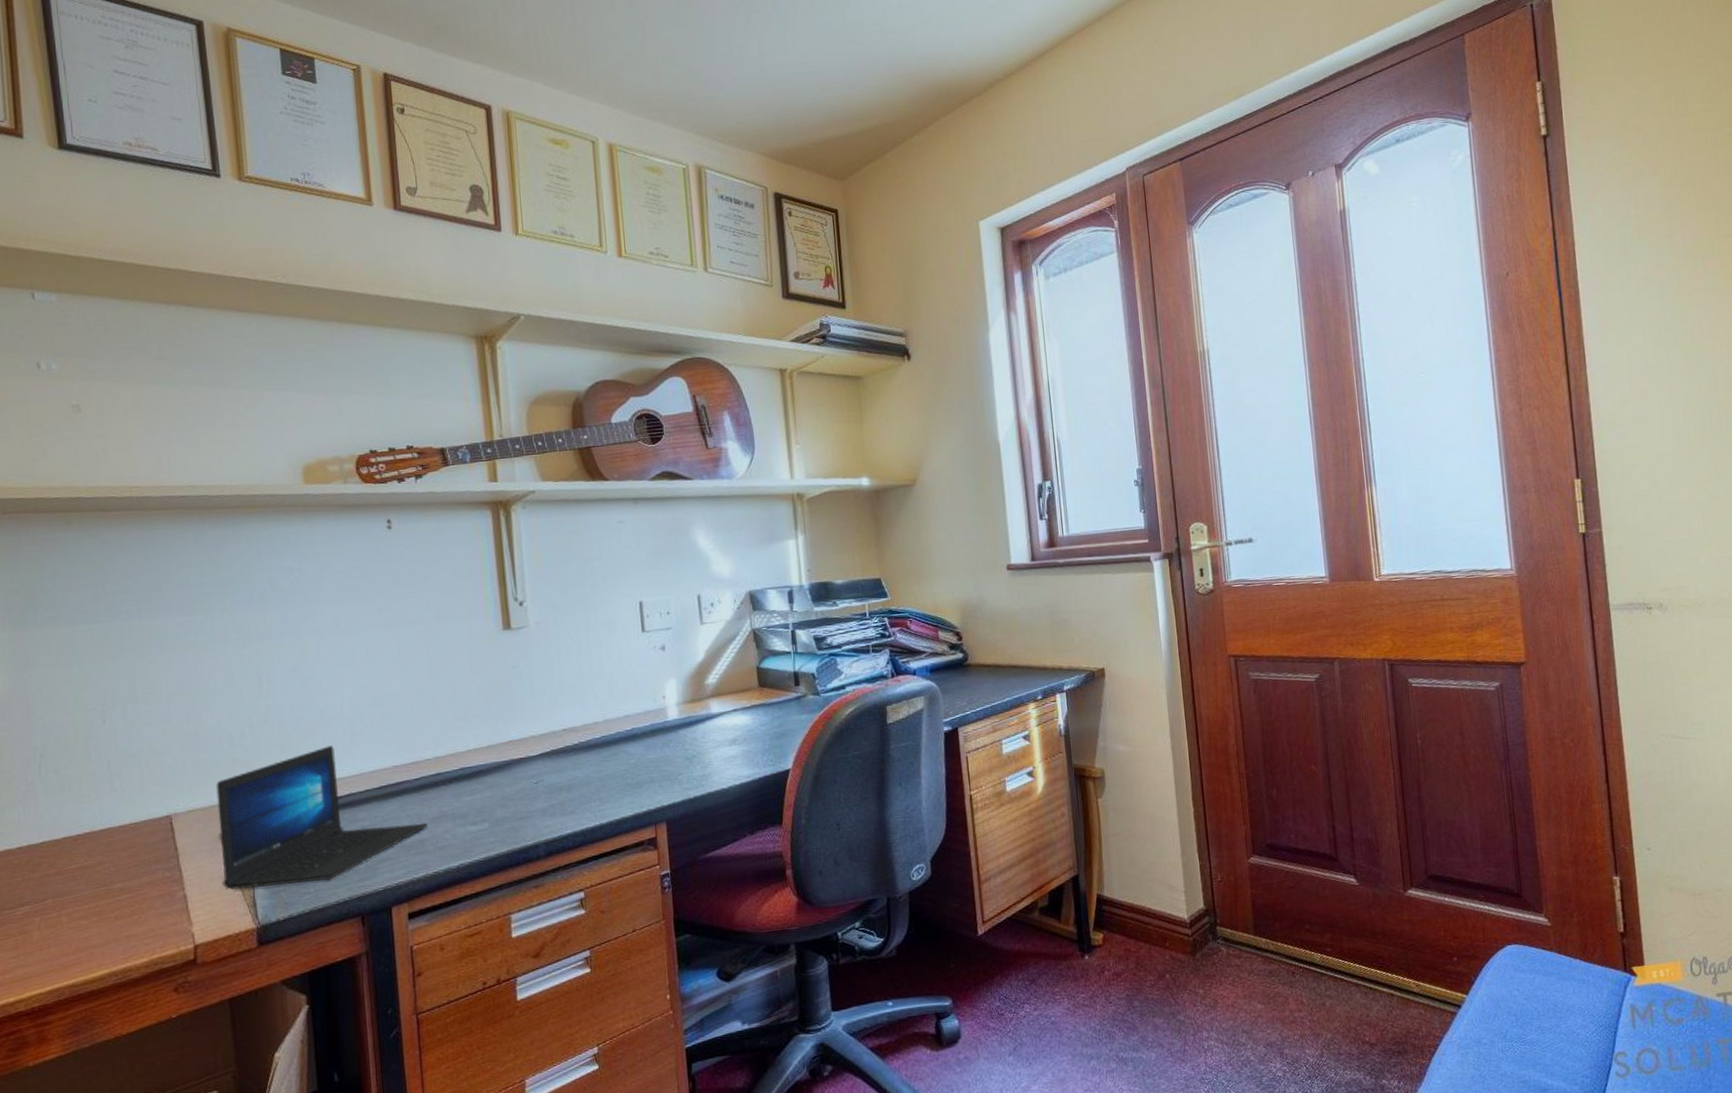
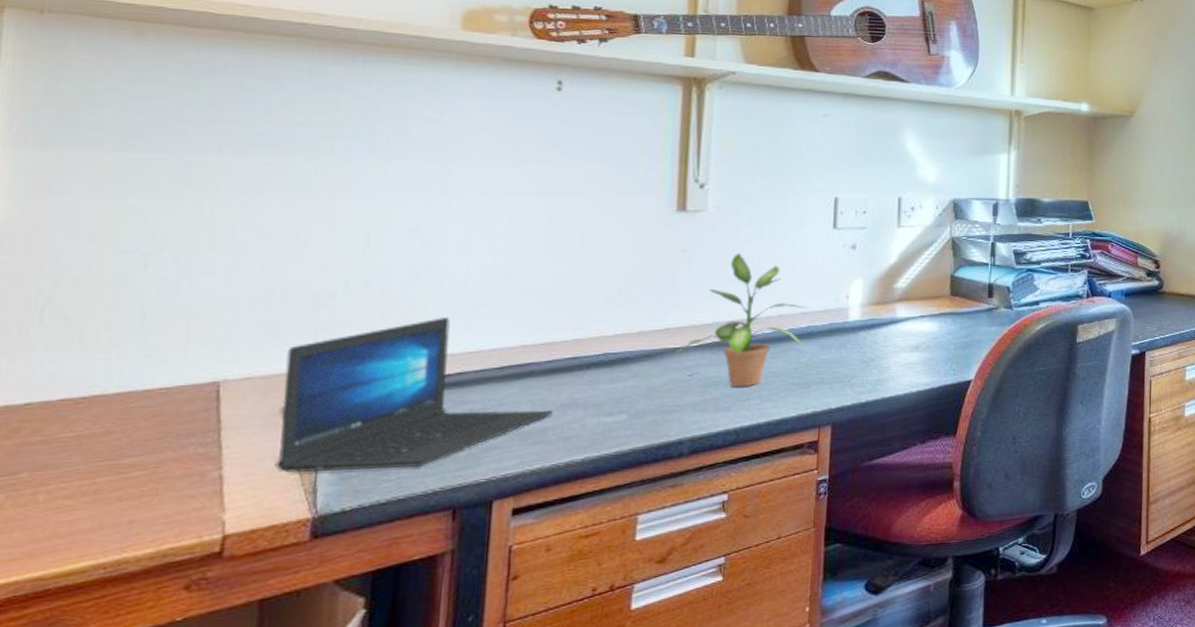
potted plant: none [514,663,632,792] -> present [666,252,808,388]

